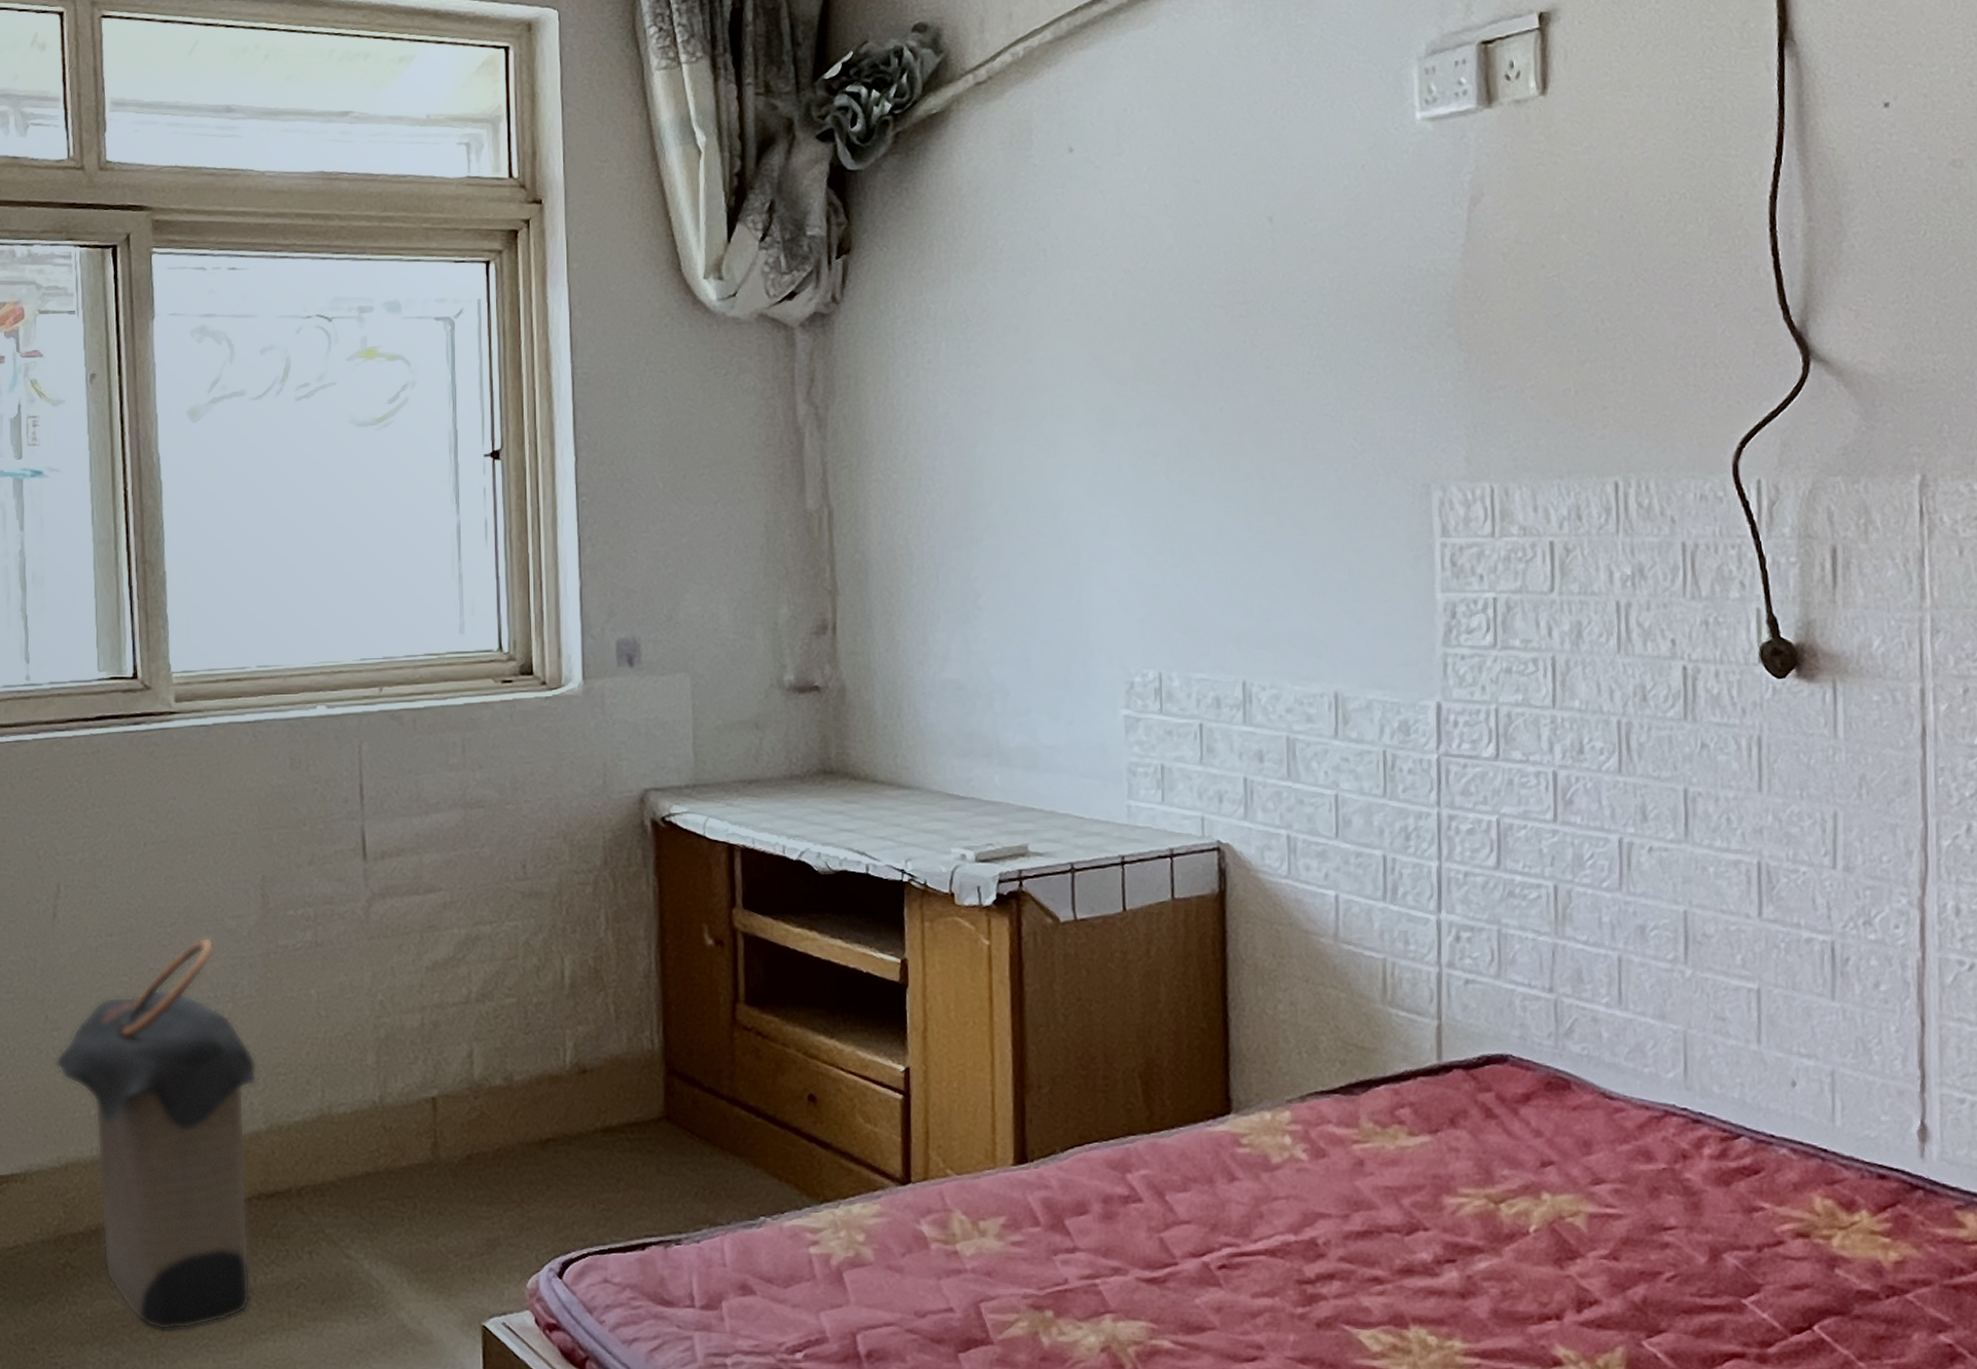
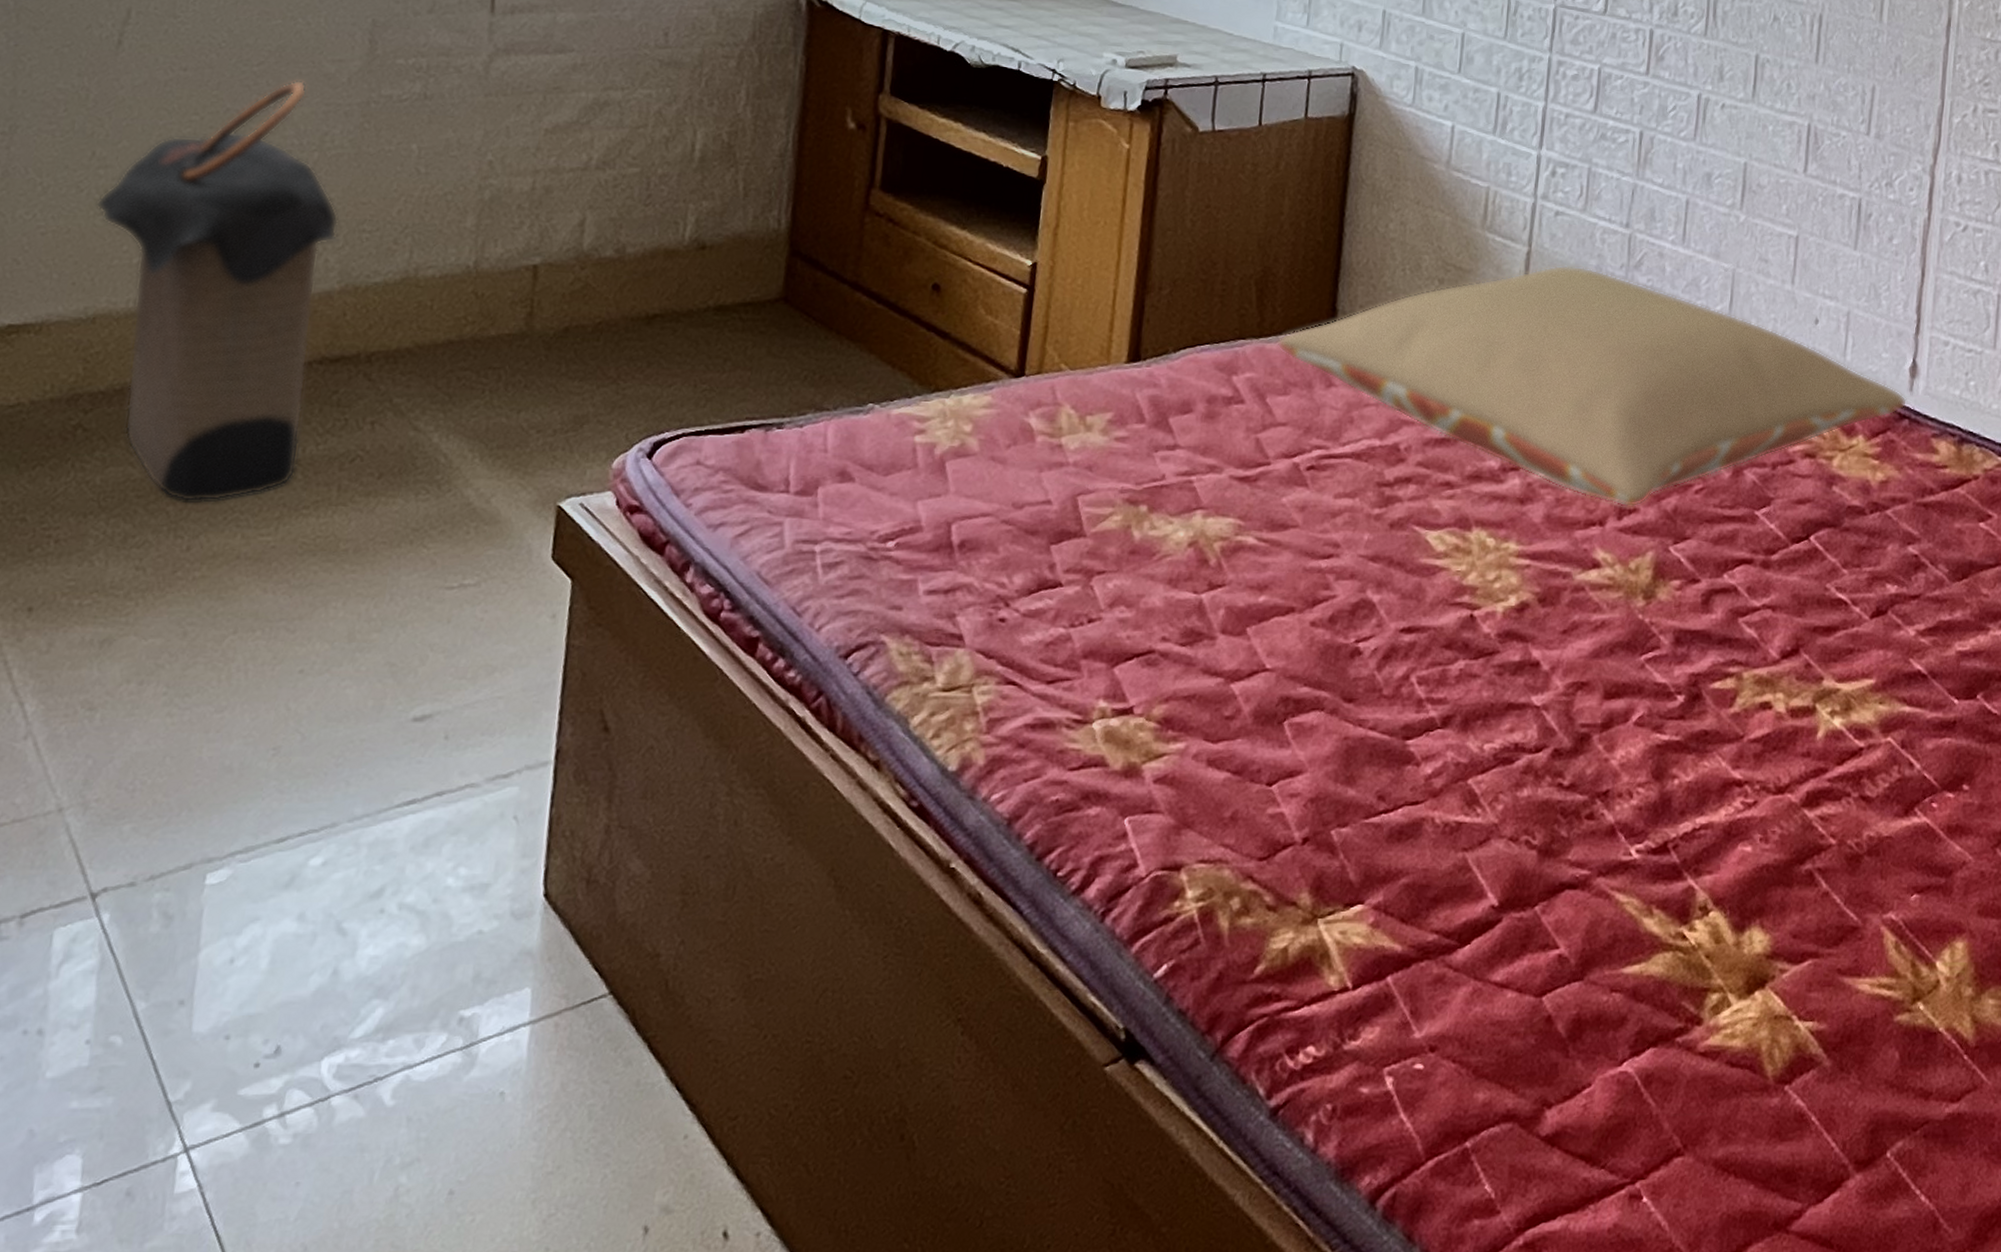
pillow: none [1170,1038,1919,1299] -> present [1277,265,1908,507]

